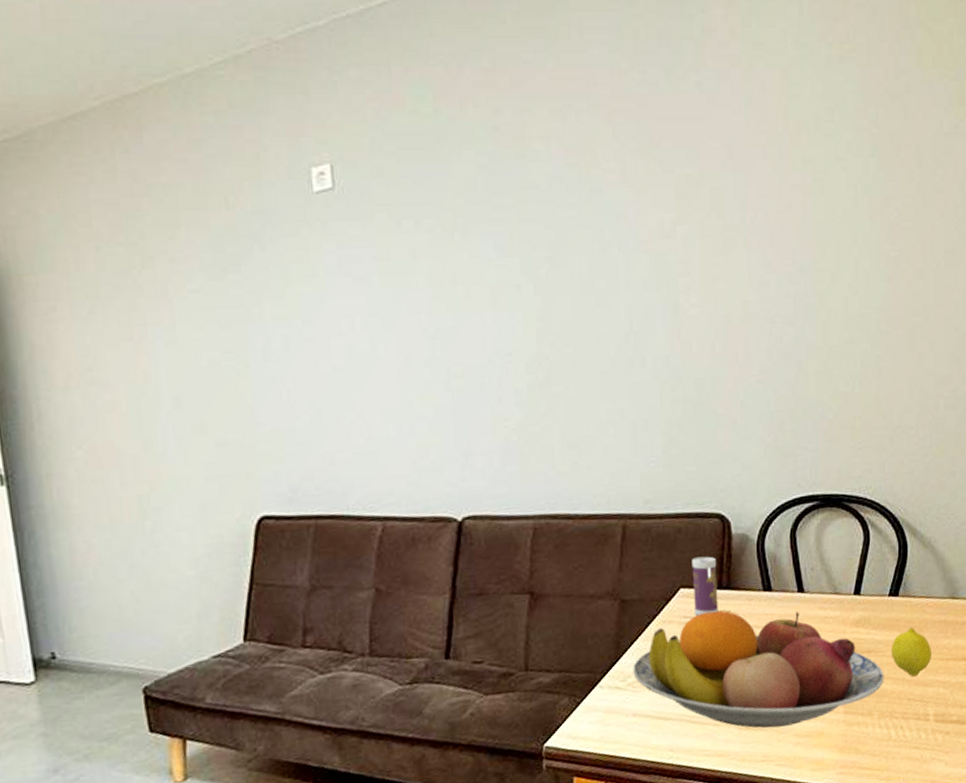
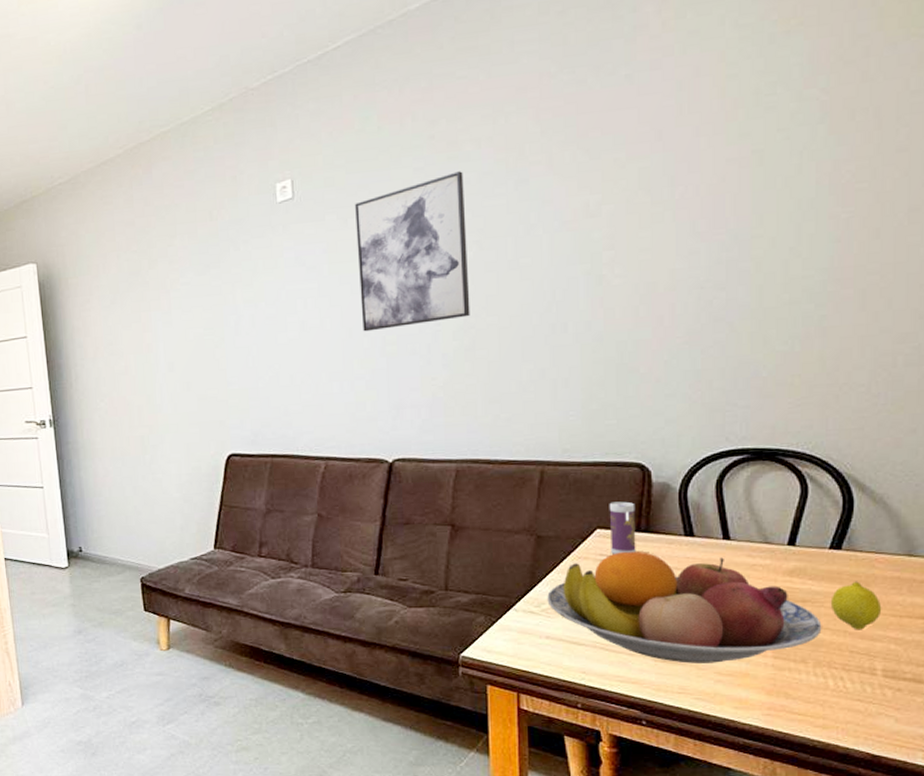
wall art: none [410,173,544,361] -> present [355,171,470,332]

